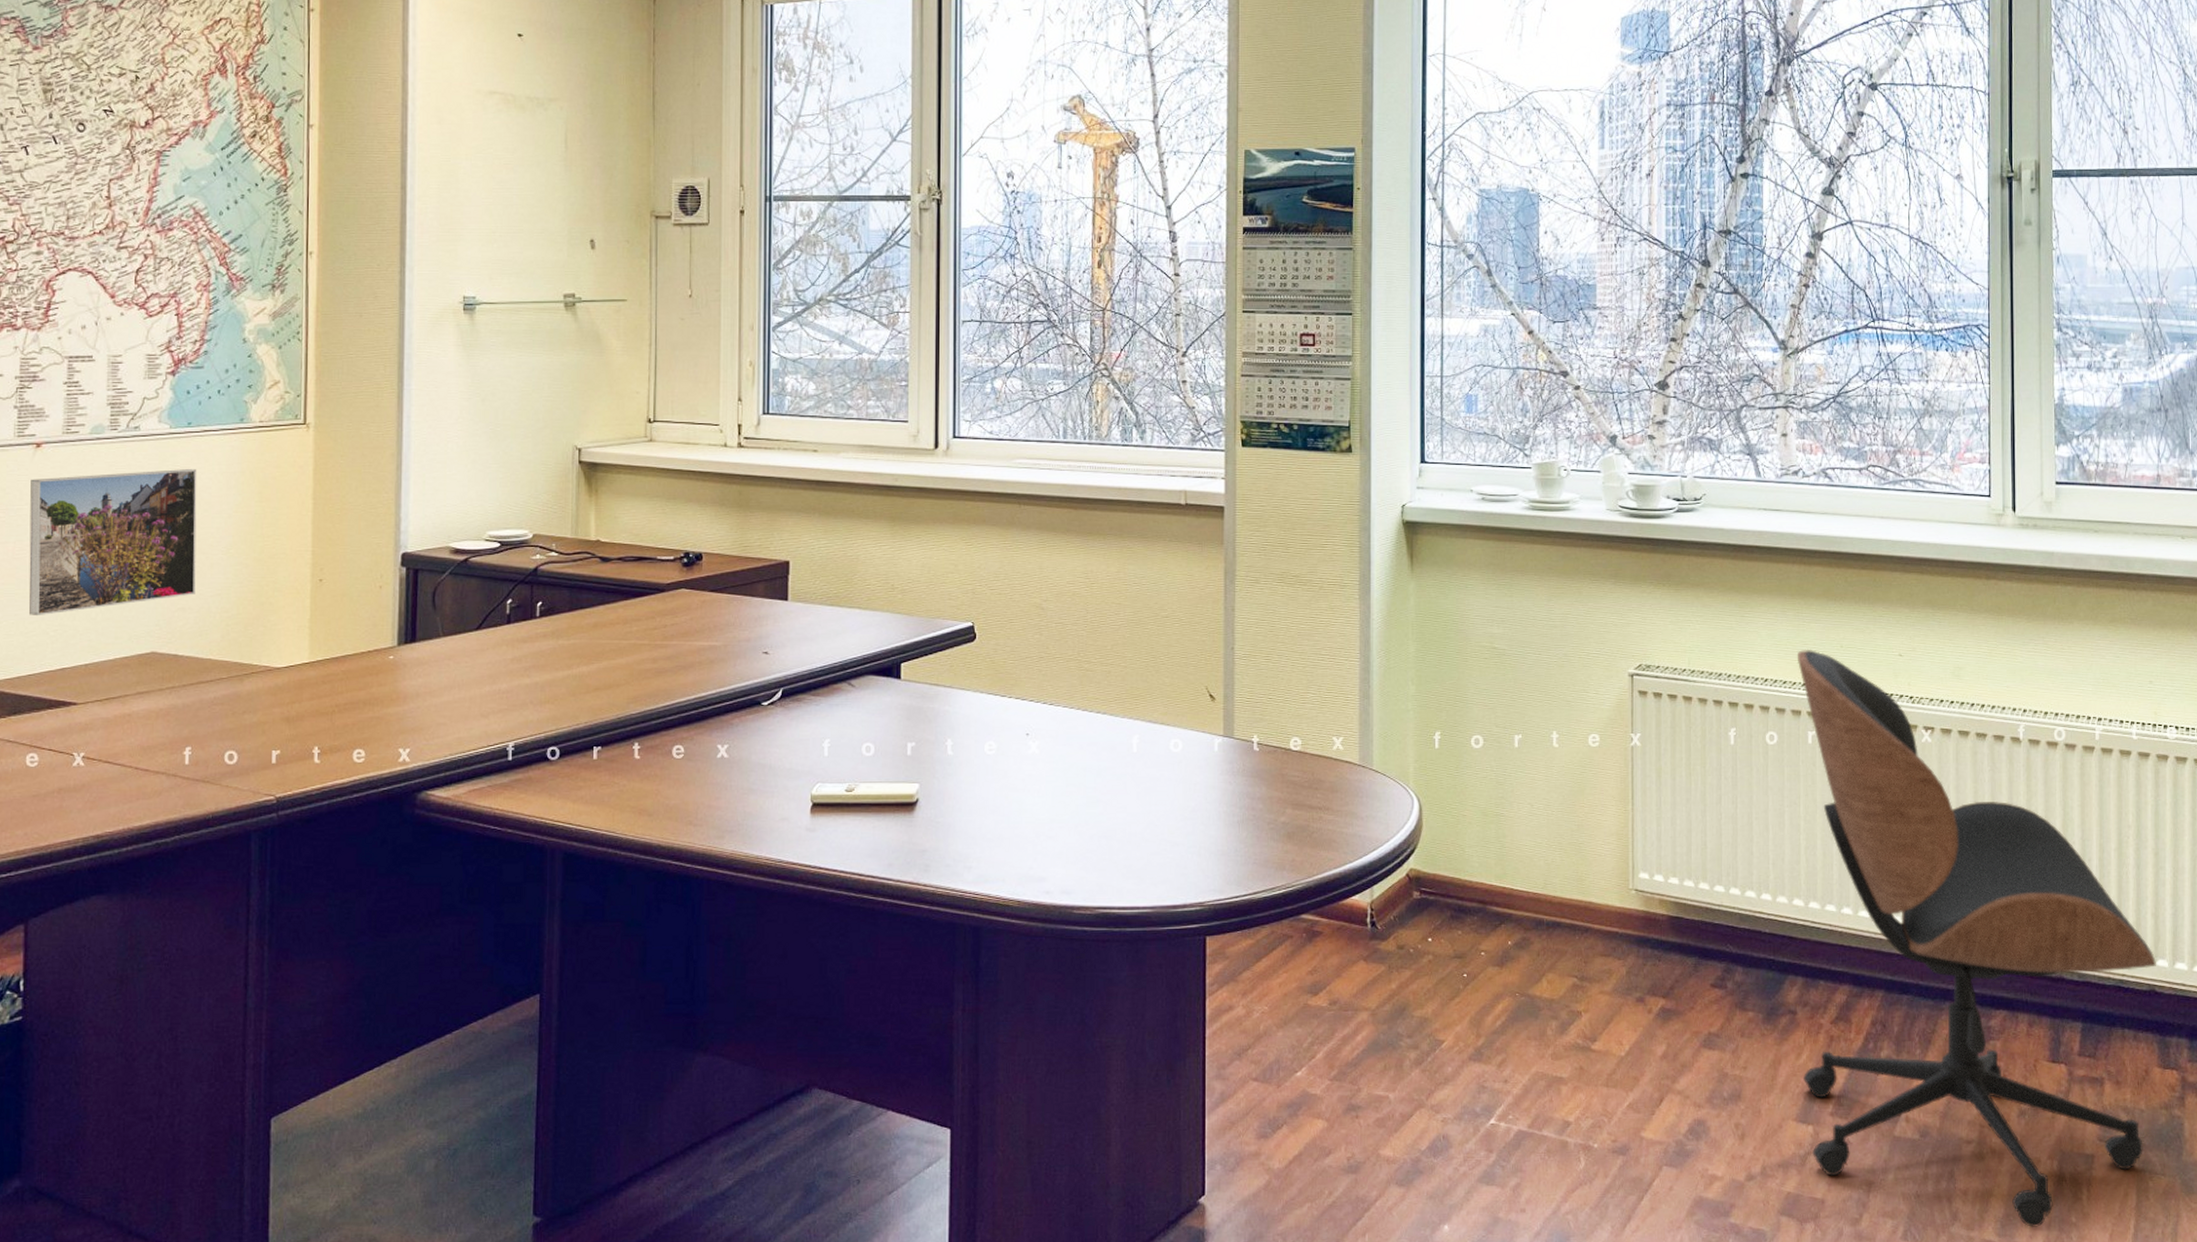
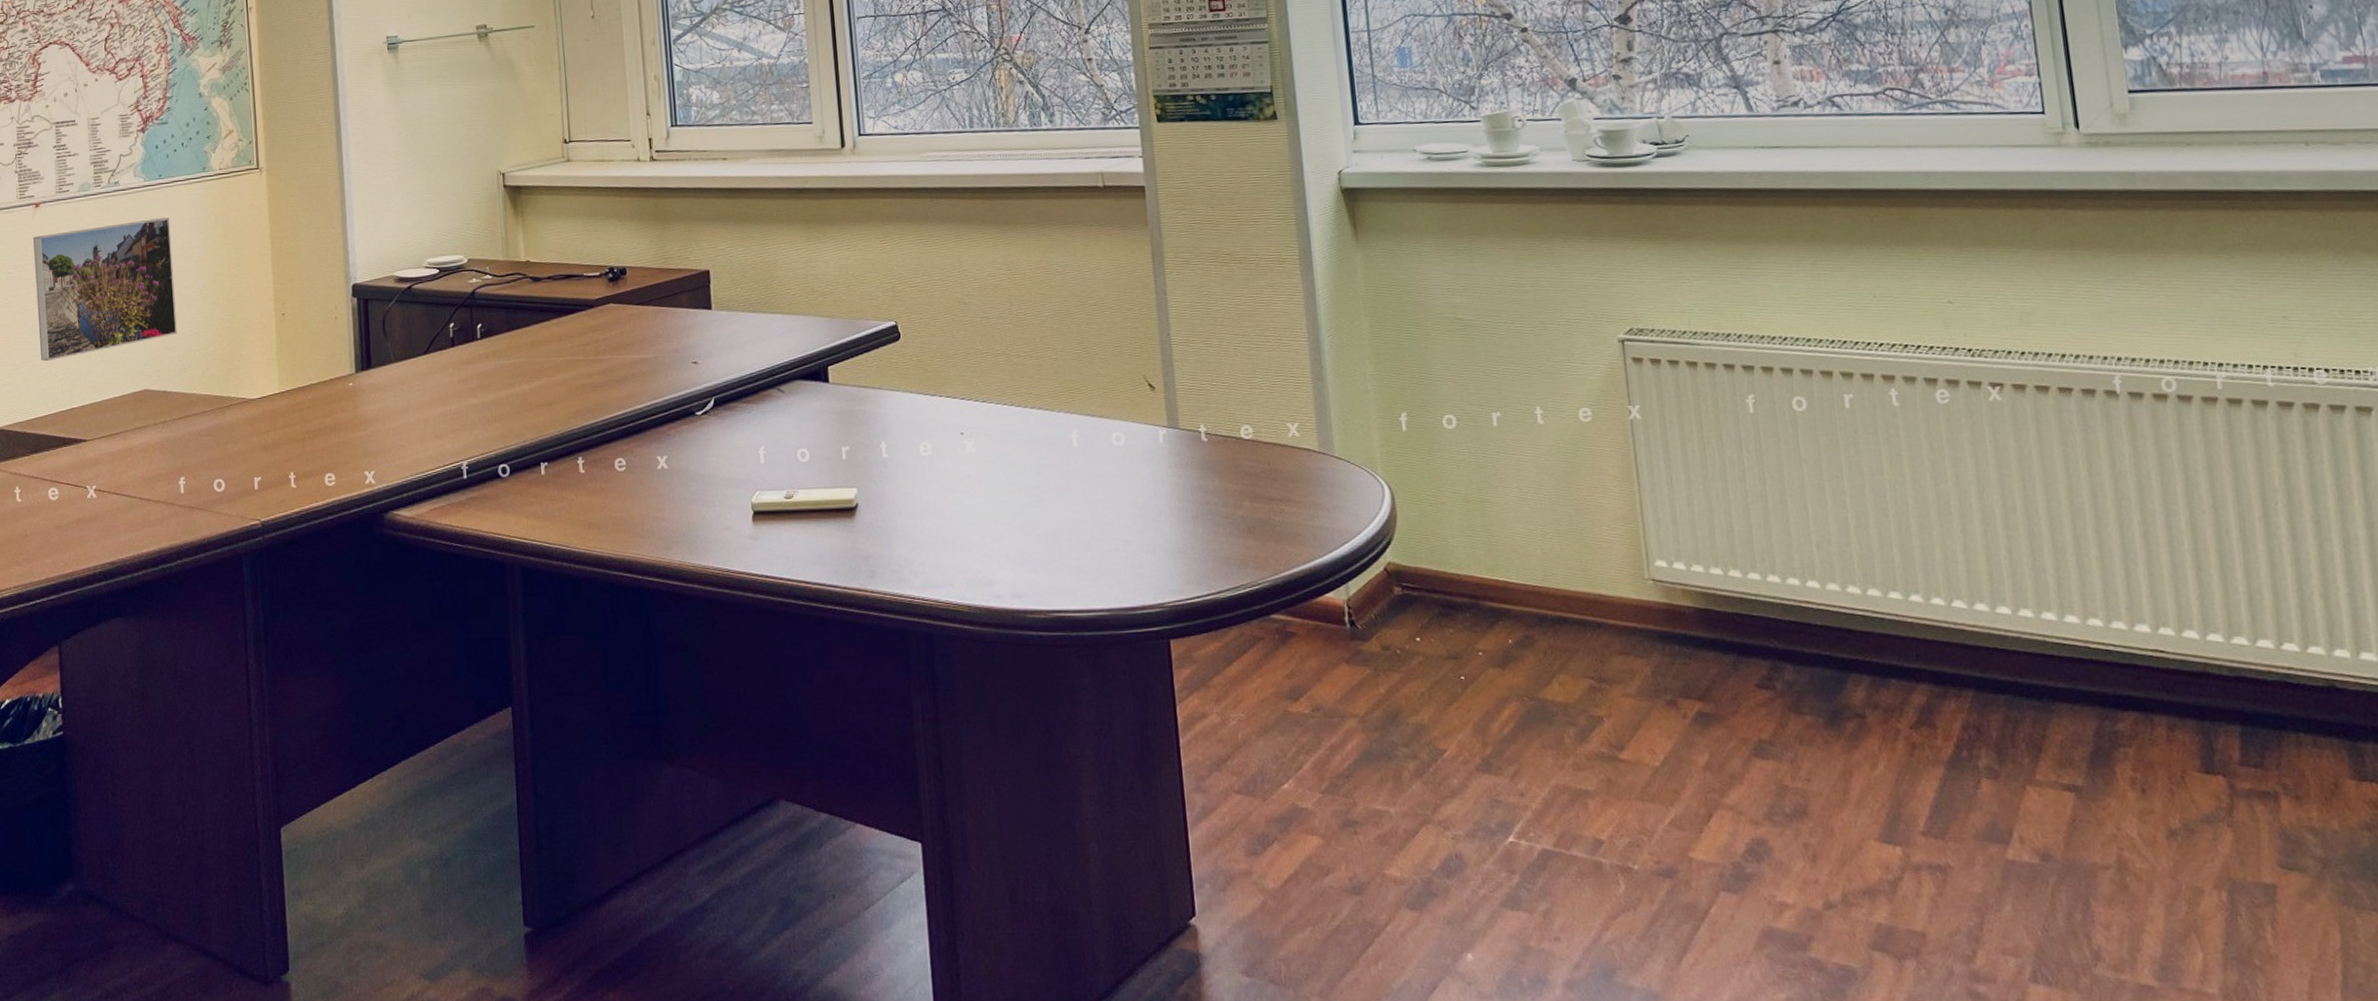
office chair: present [1797,649,2156,1227] -> none [1819,300,2344,970]

